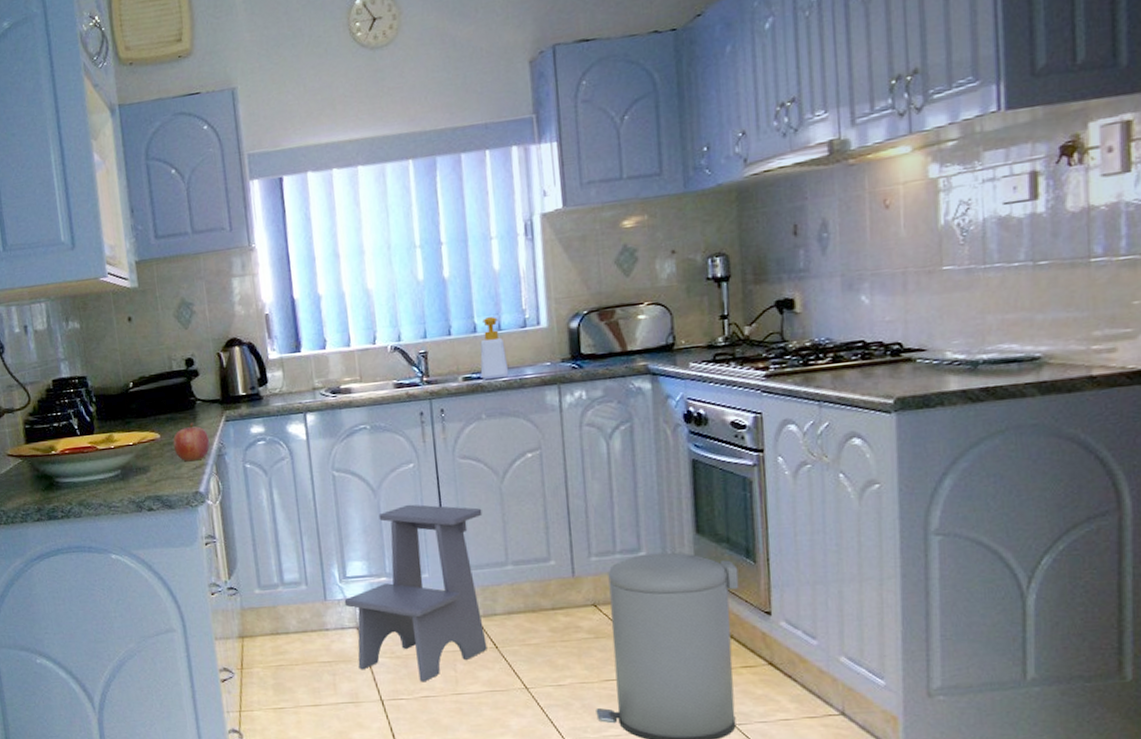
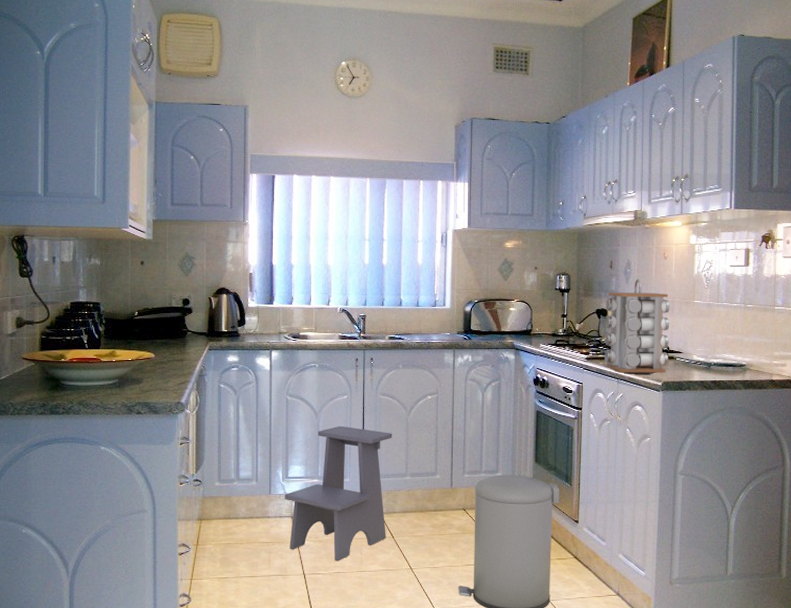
fruit: present [173,423,210,462] -> none [164,348,194,378]
soap bottle: present [480,317,510,380] -> none [401,296,421,341]
spice rack: none [790,245,904,392] -> present [605,279,670,374]

